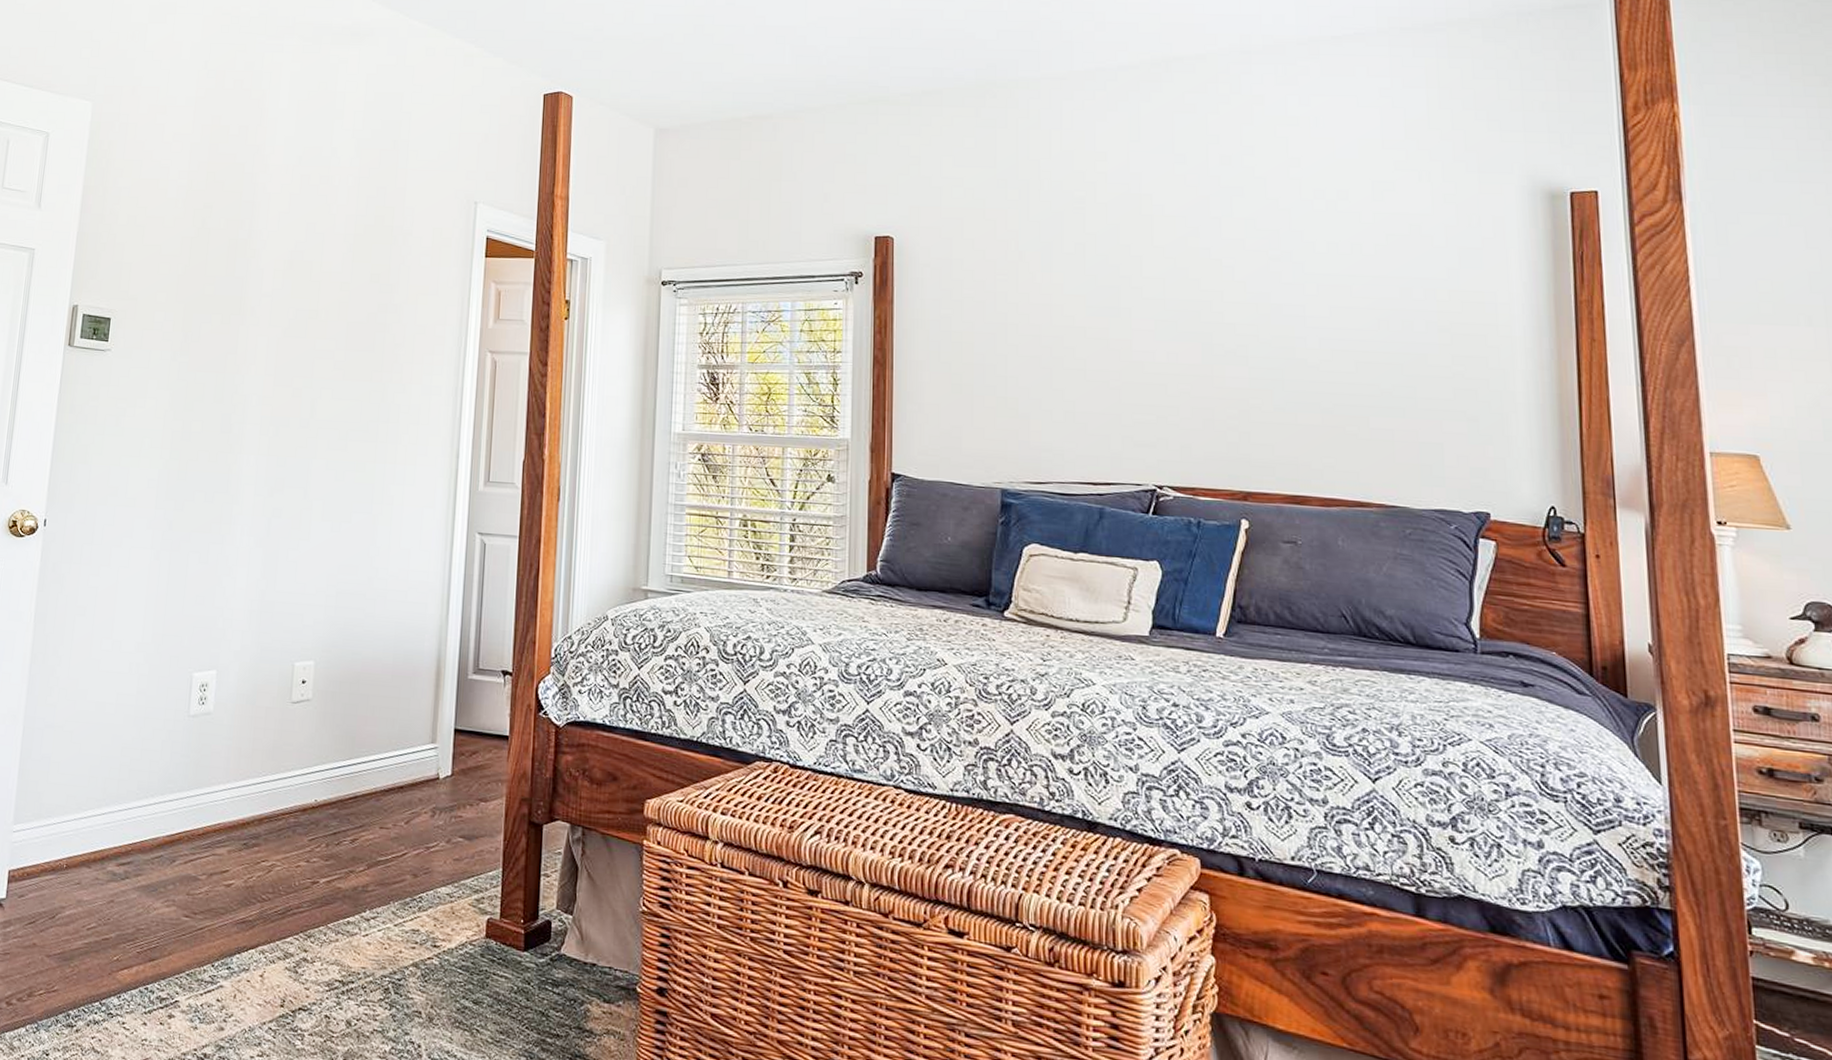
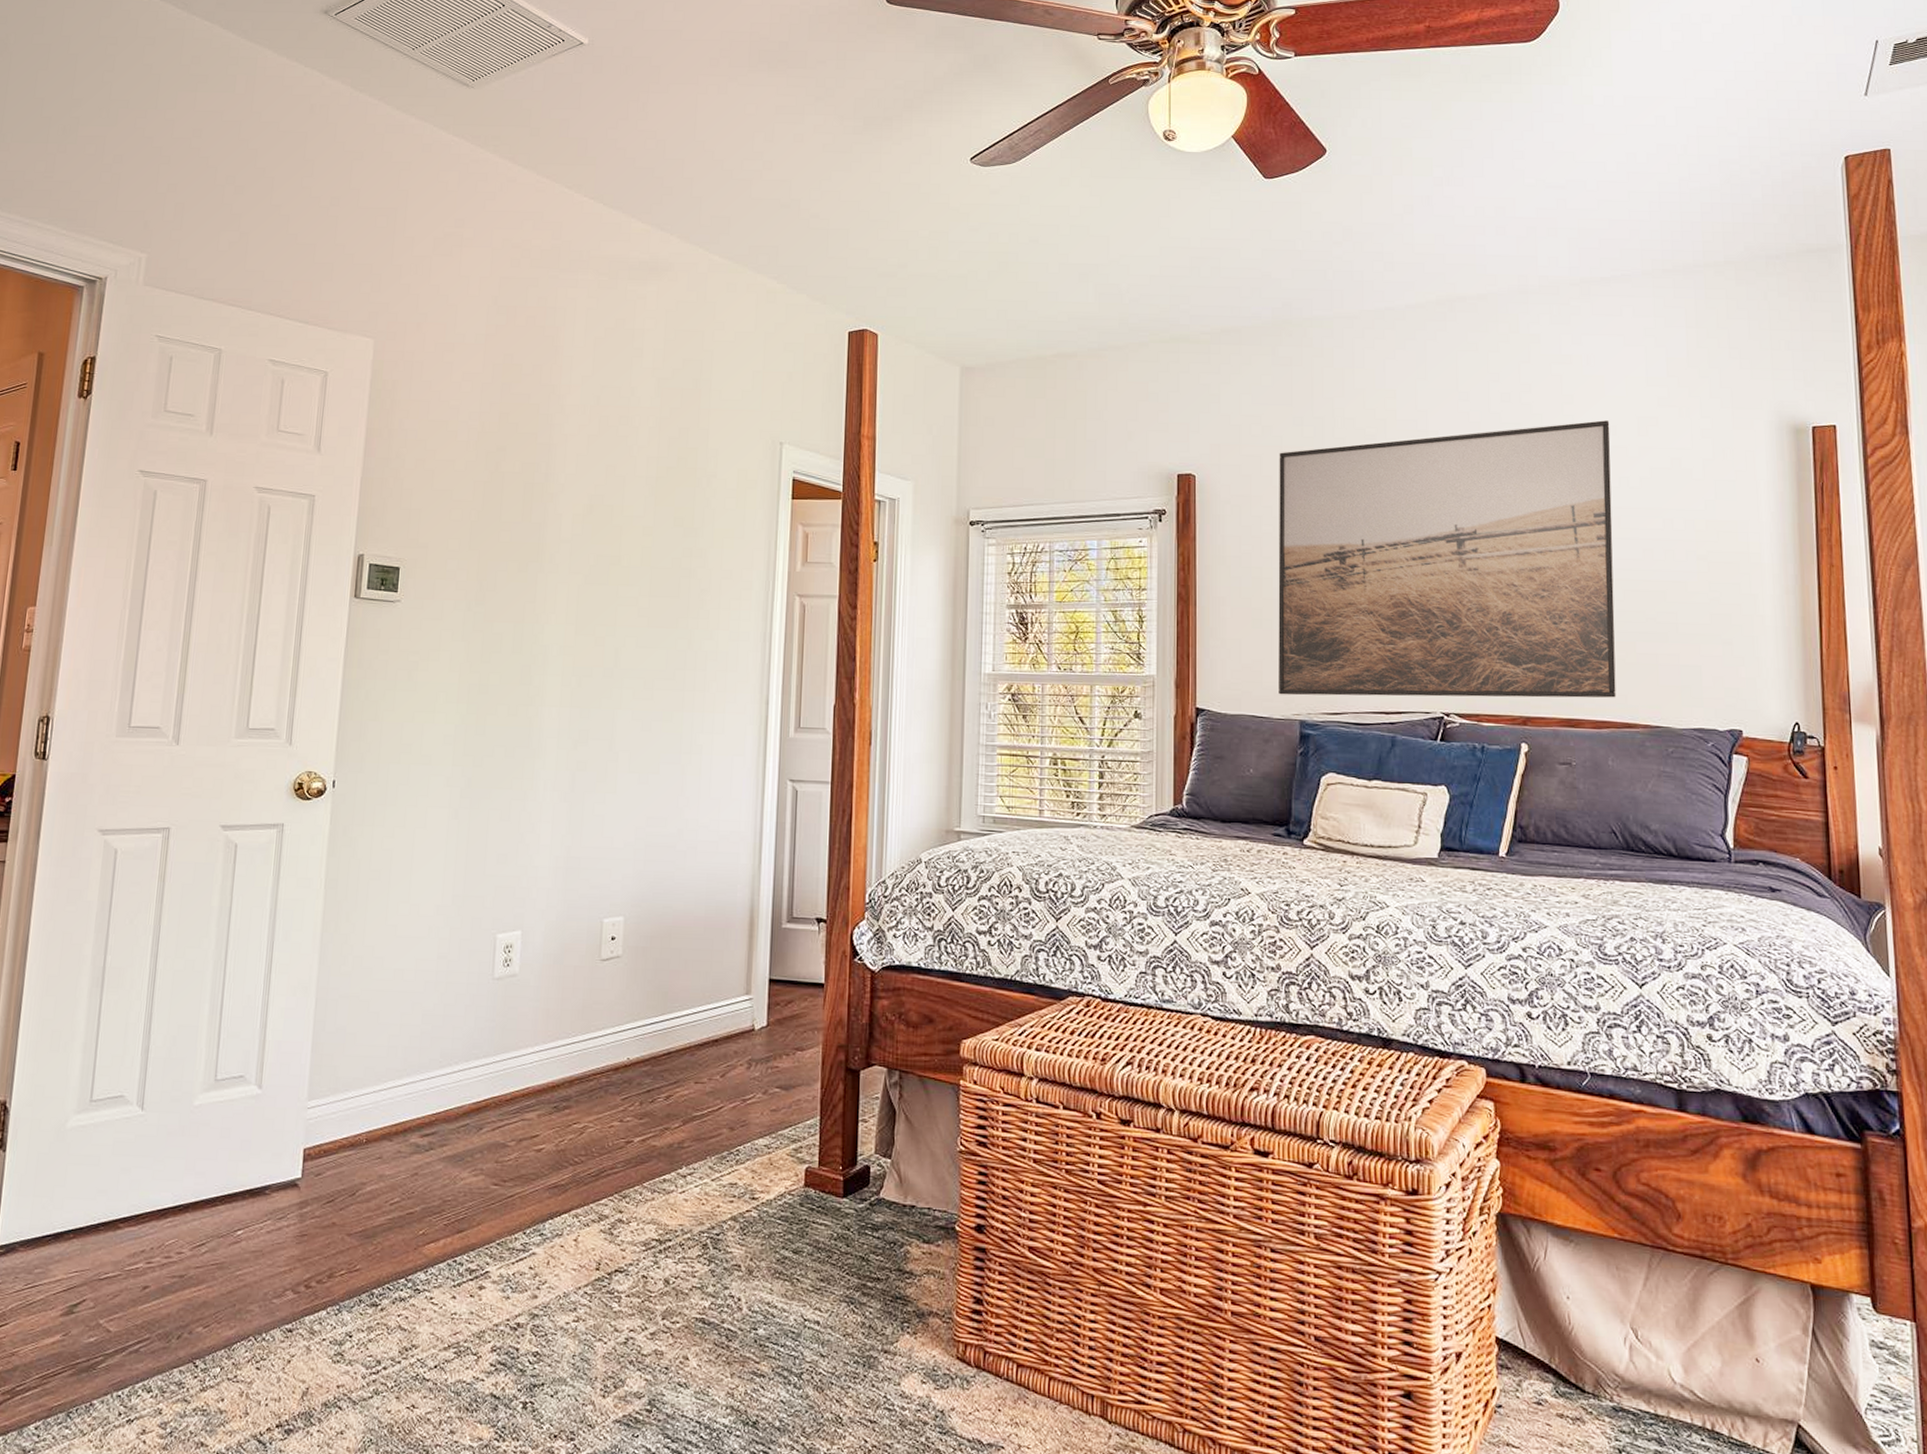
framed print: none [979,184,1347,475] -> present [1278,420,1616,698]

